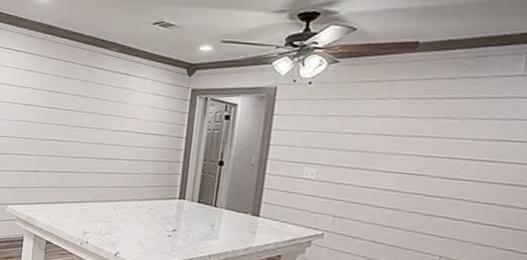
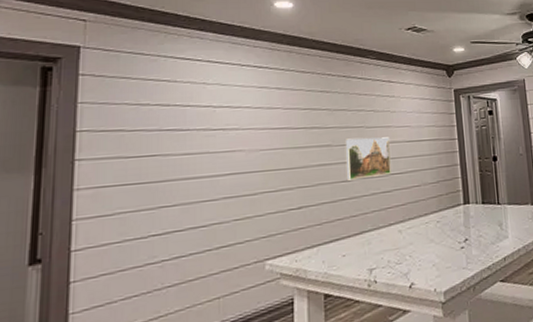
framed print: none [77,121,118,159] -> present [346,137,391,181]

